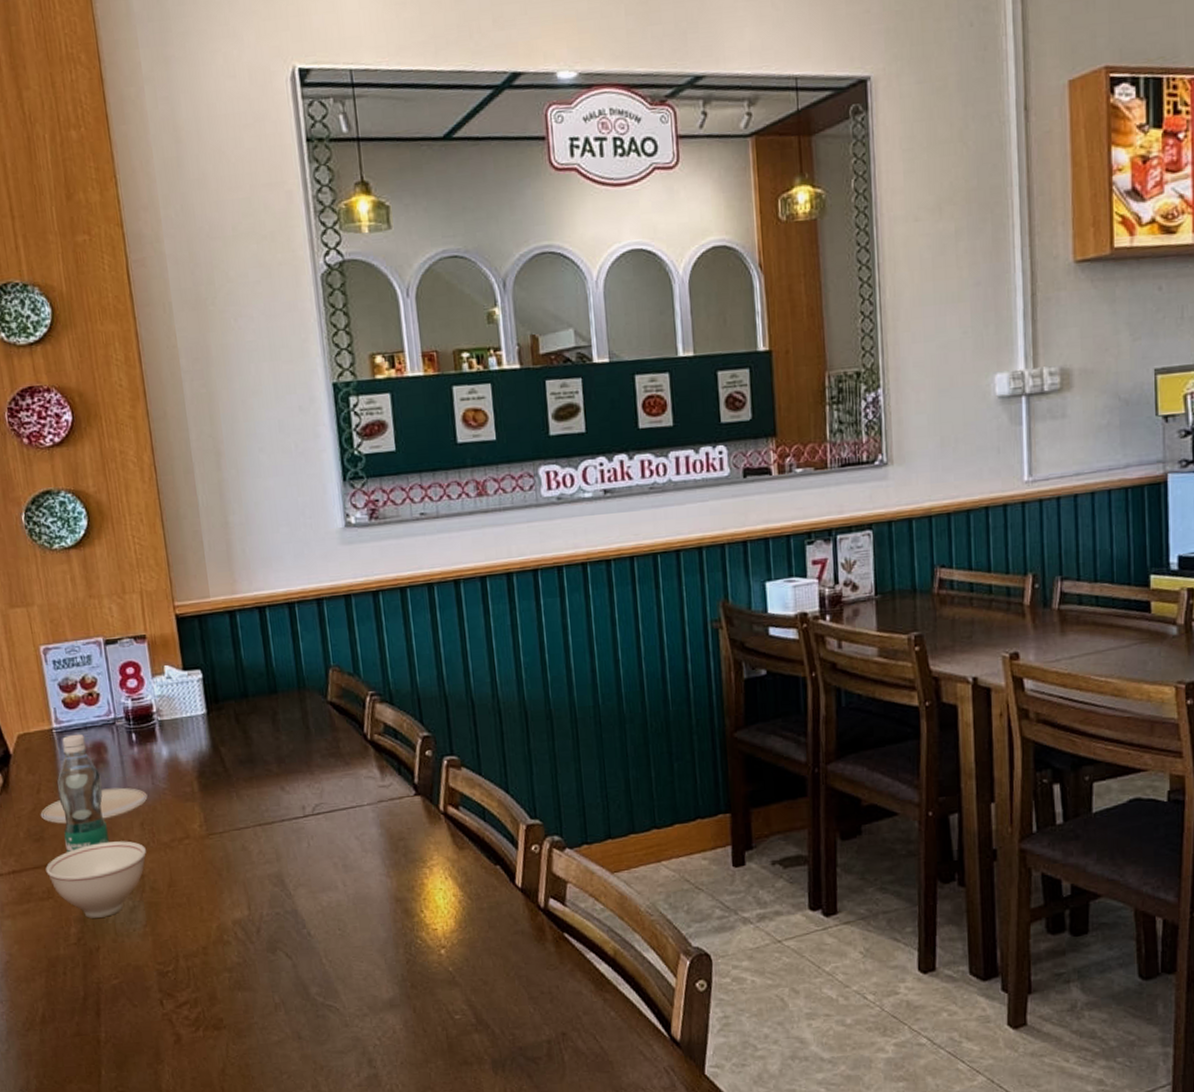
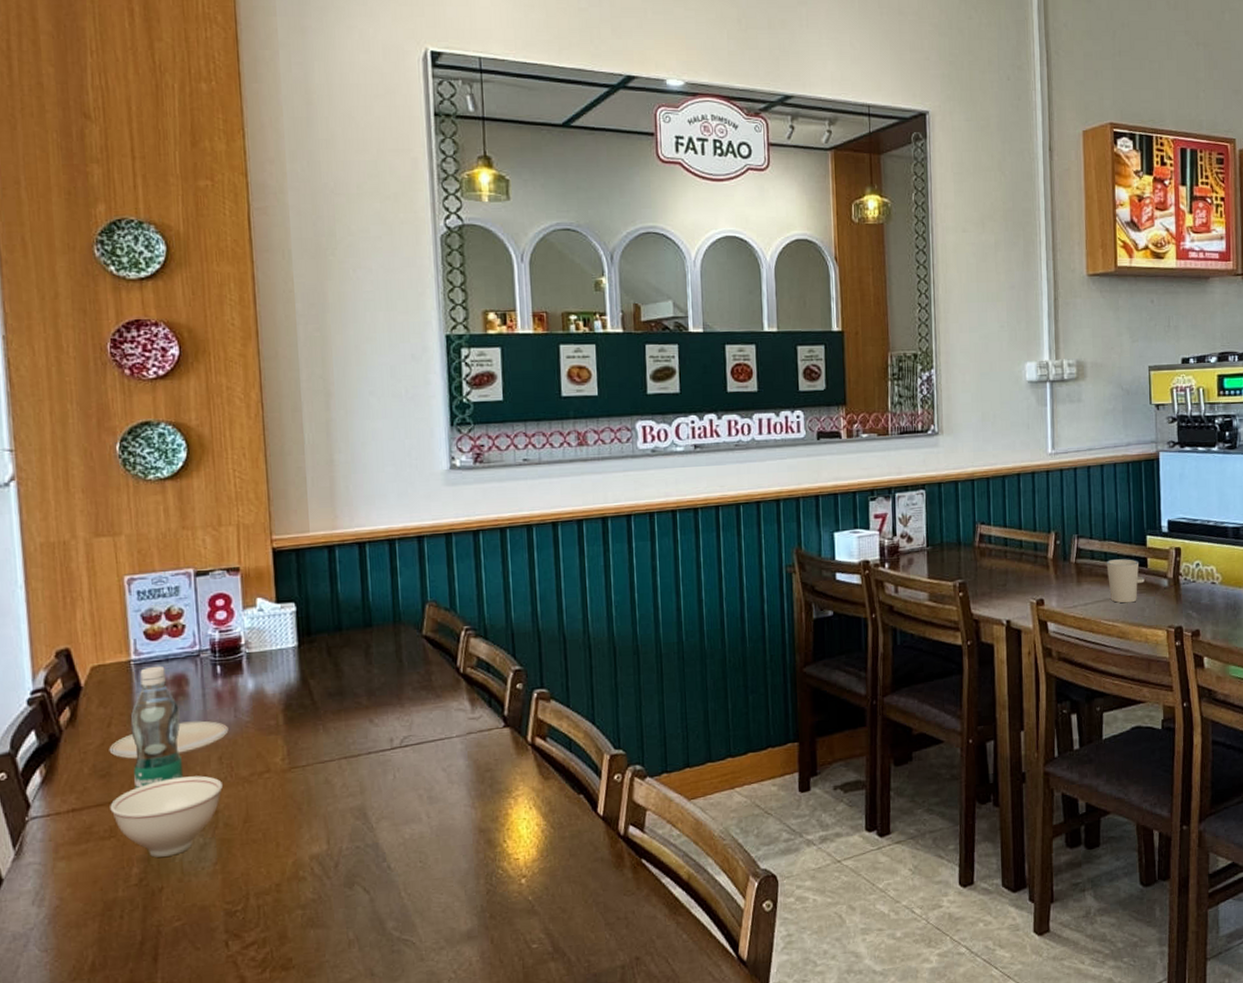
cup: none [1098,603,1147,656] -> present [1106,559,1145,604]

